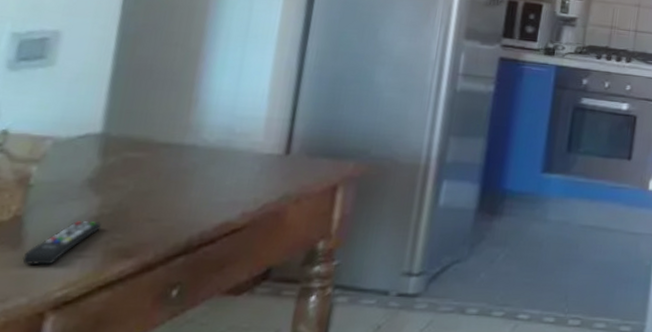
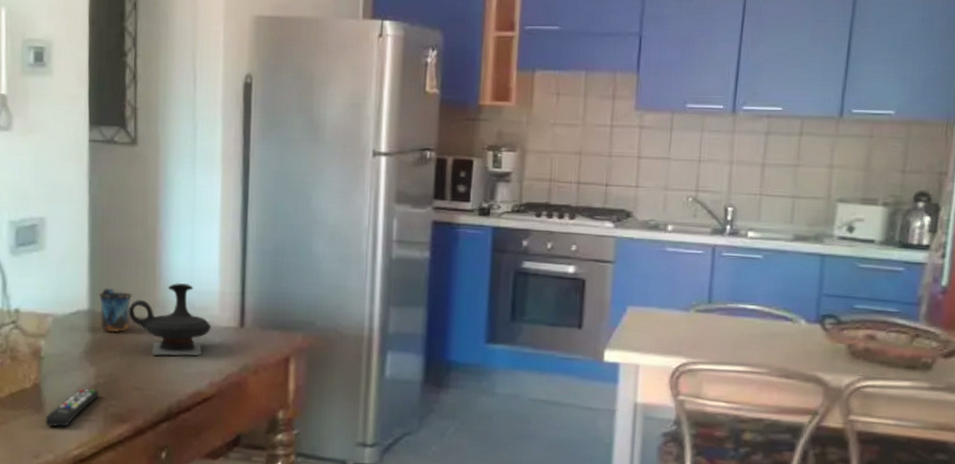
mug: none [115,110,160,159] -> present [98,288,132,333]
teapot: none [152,107,252,185] -> present [128,283,211,357]

